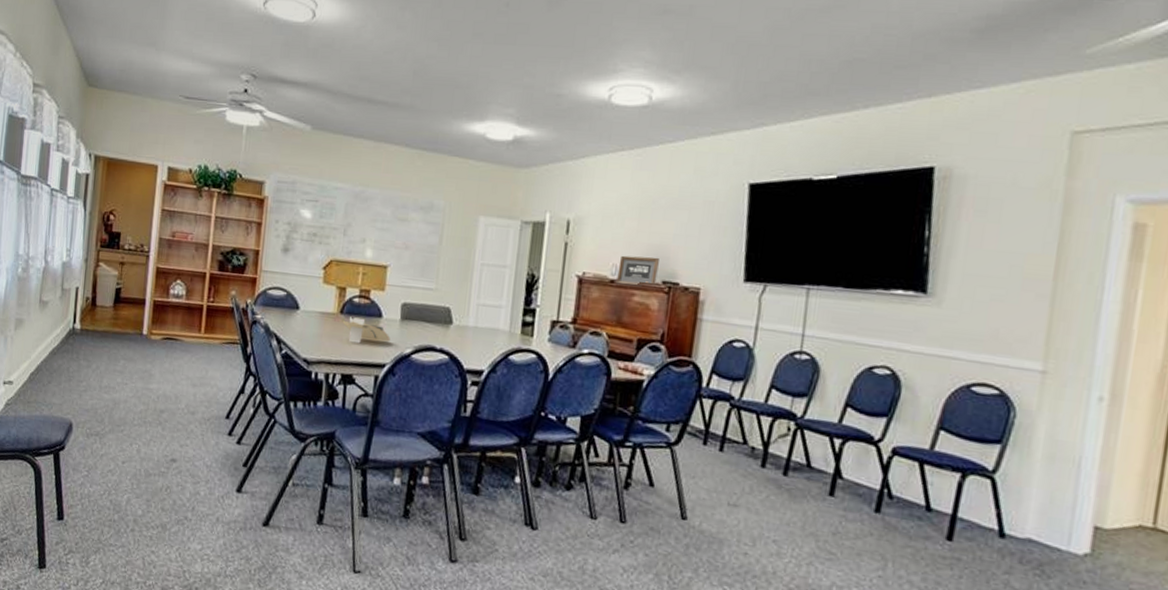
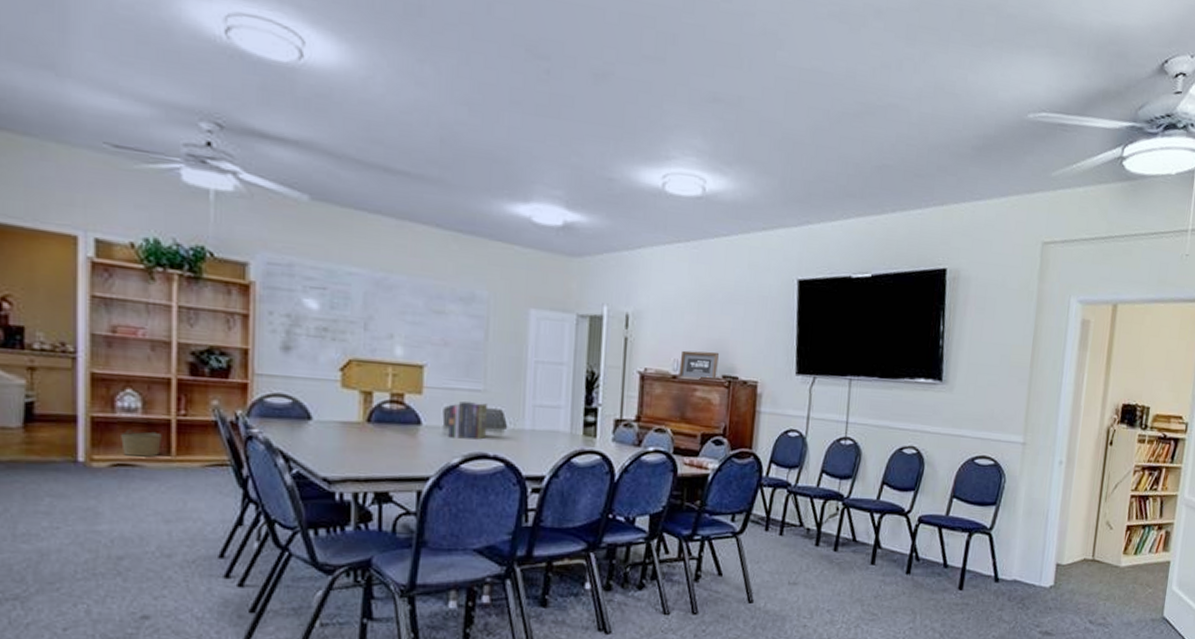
basket: none [170,311,197,334] -> present [121,430,162,457]
papers: present [342,317,390,344] -> none [370,425,433,456]
books: none [403,298,439,334] -> present [448,401,489,440]

